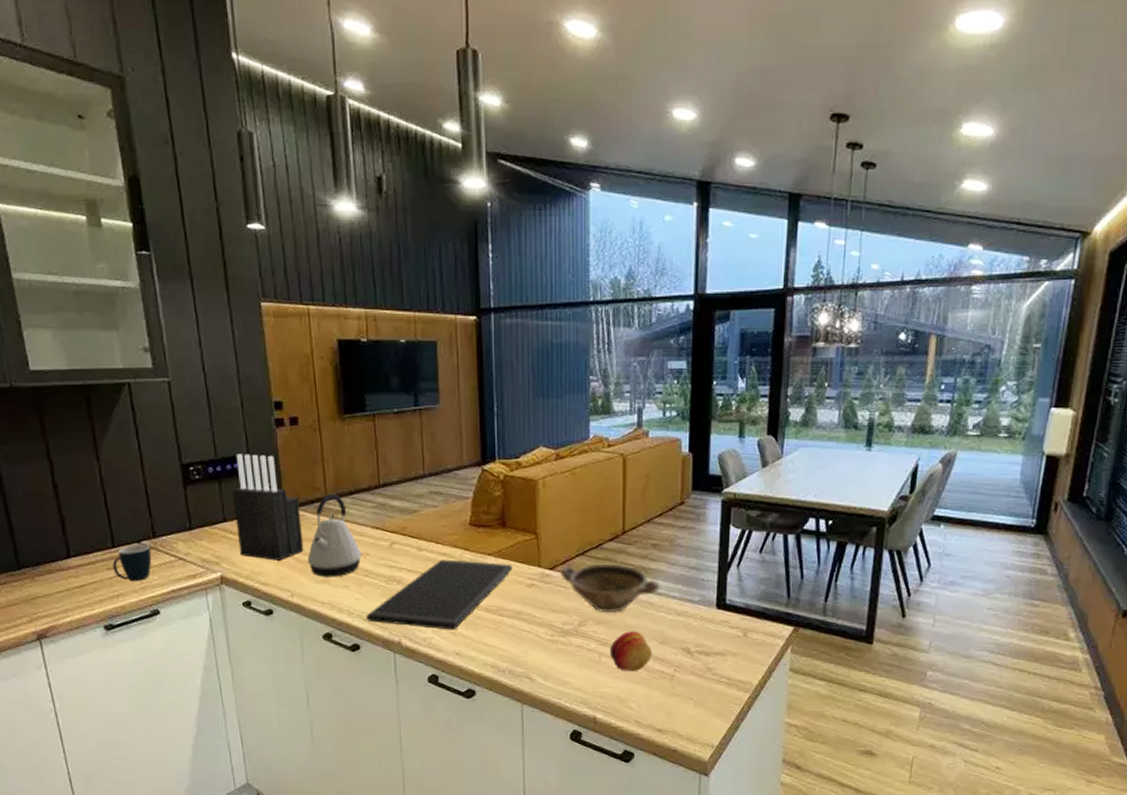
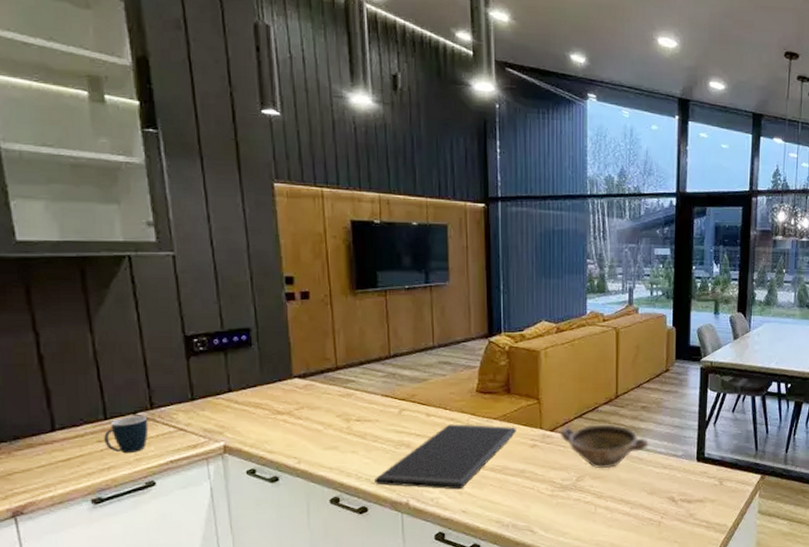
knife block: present [233,454,304,561] -> none [239,326,312,429]
kettle: present [307,493,361,577] -> none [315,363,371,444]
fruit: present [609,631,652,672] -> none [604,484,642,521]

